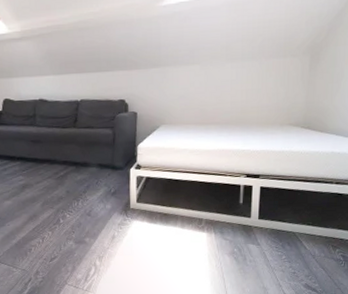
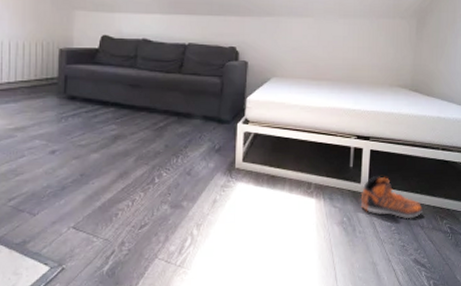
sneaker: none [251,210,315,249] -> present [360,176,424,219]

